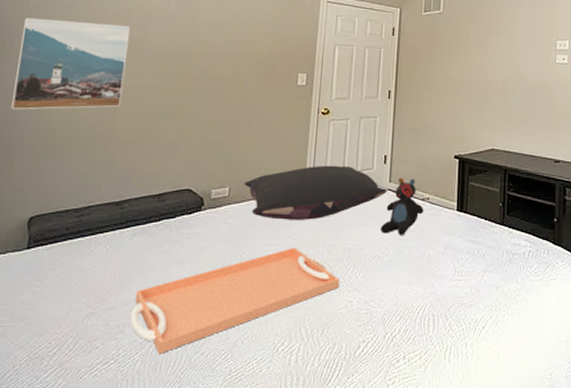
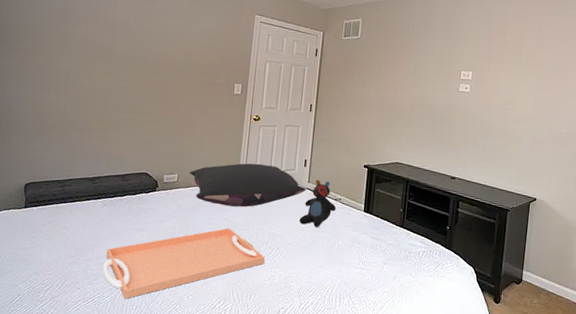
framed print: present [11,18,130,110] -> none [8,20,98,101]

